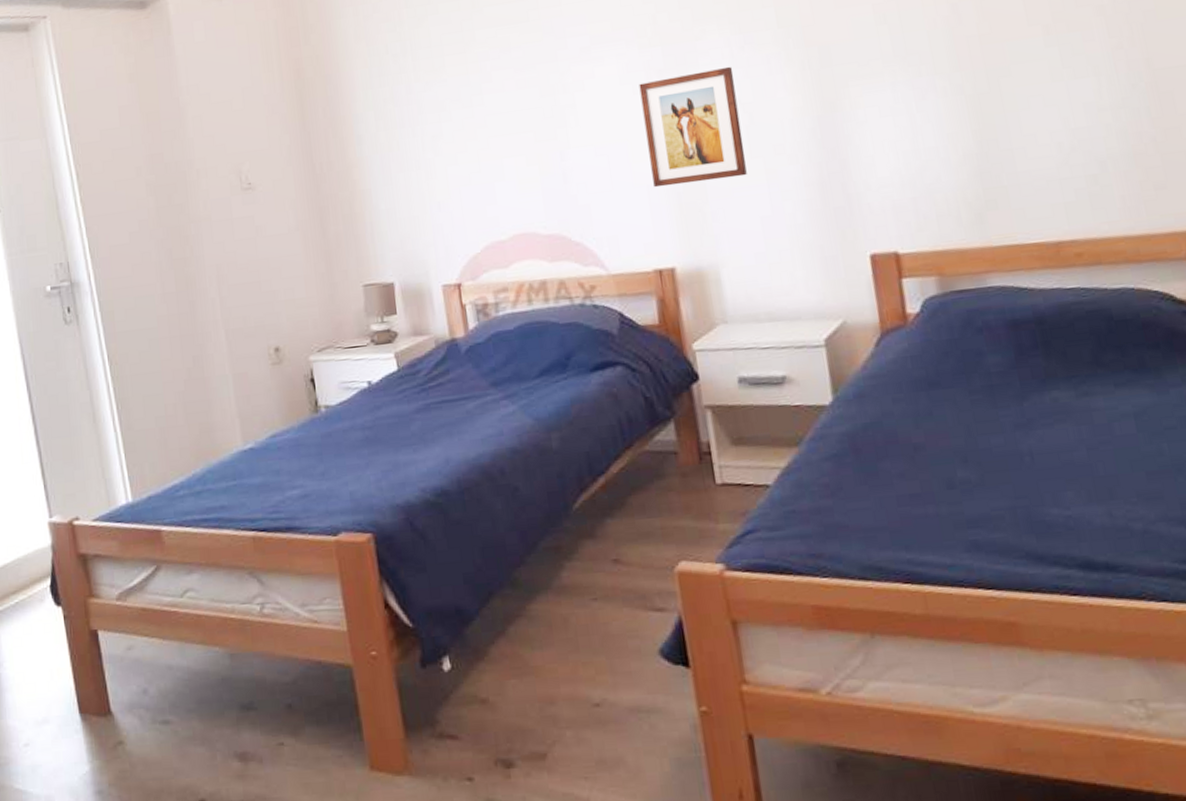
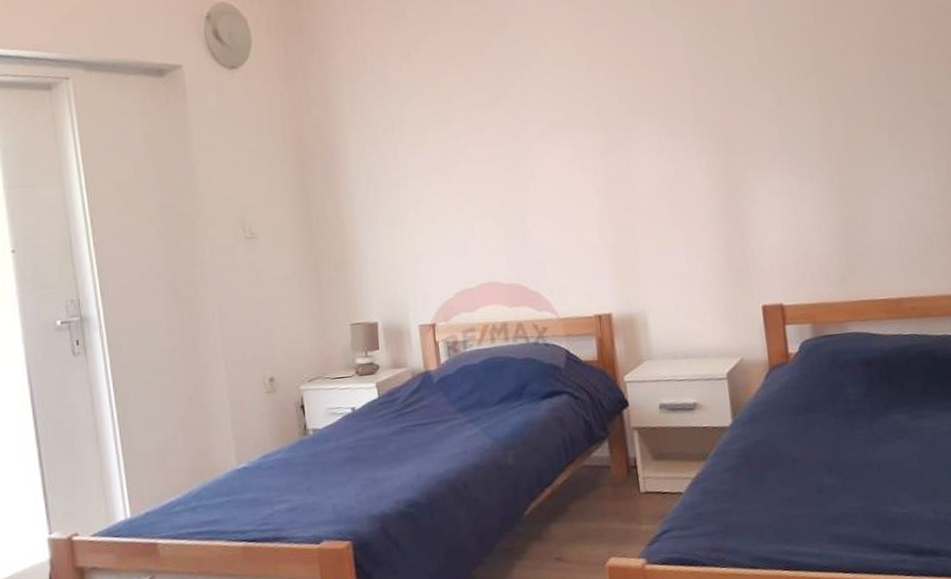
wall art: present [638,66,747,188] -> none [586,151,670,248]

